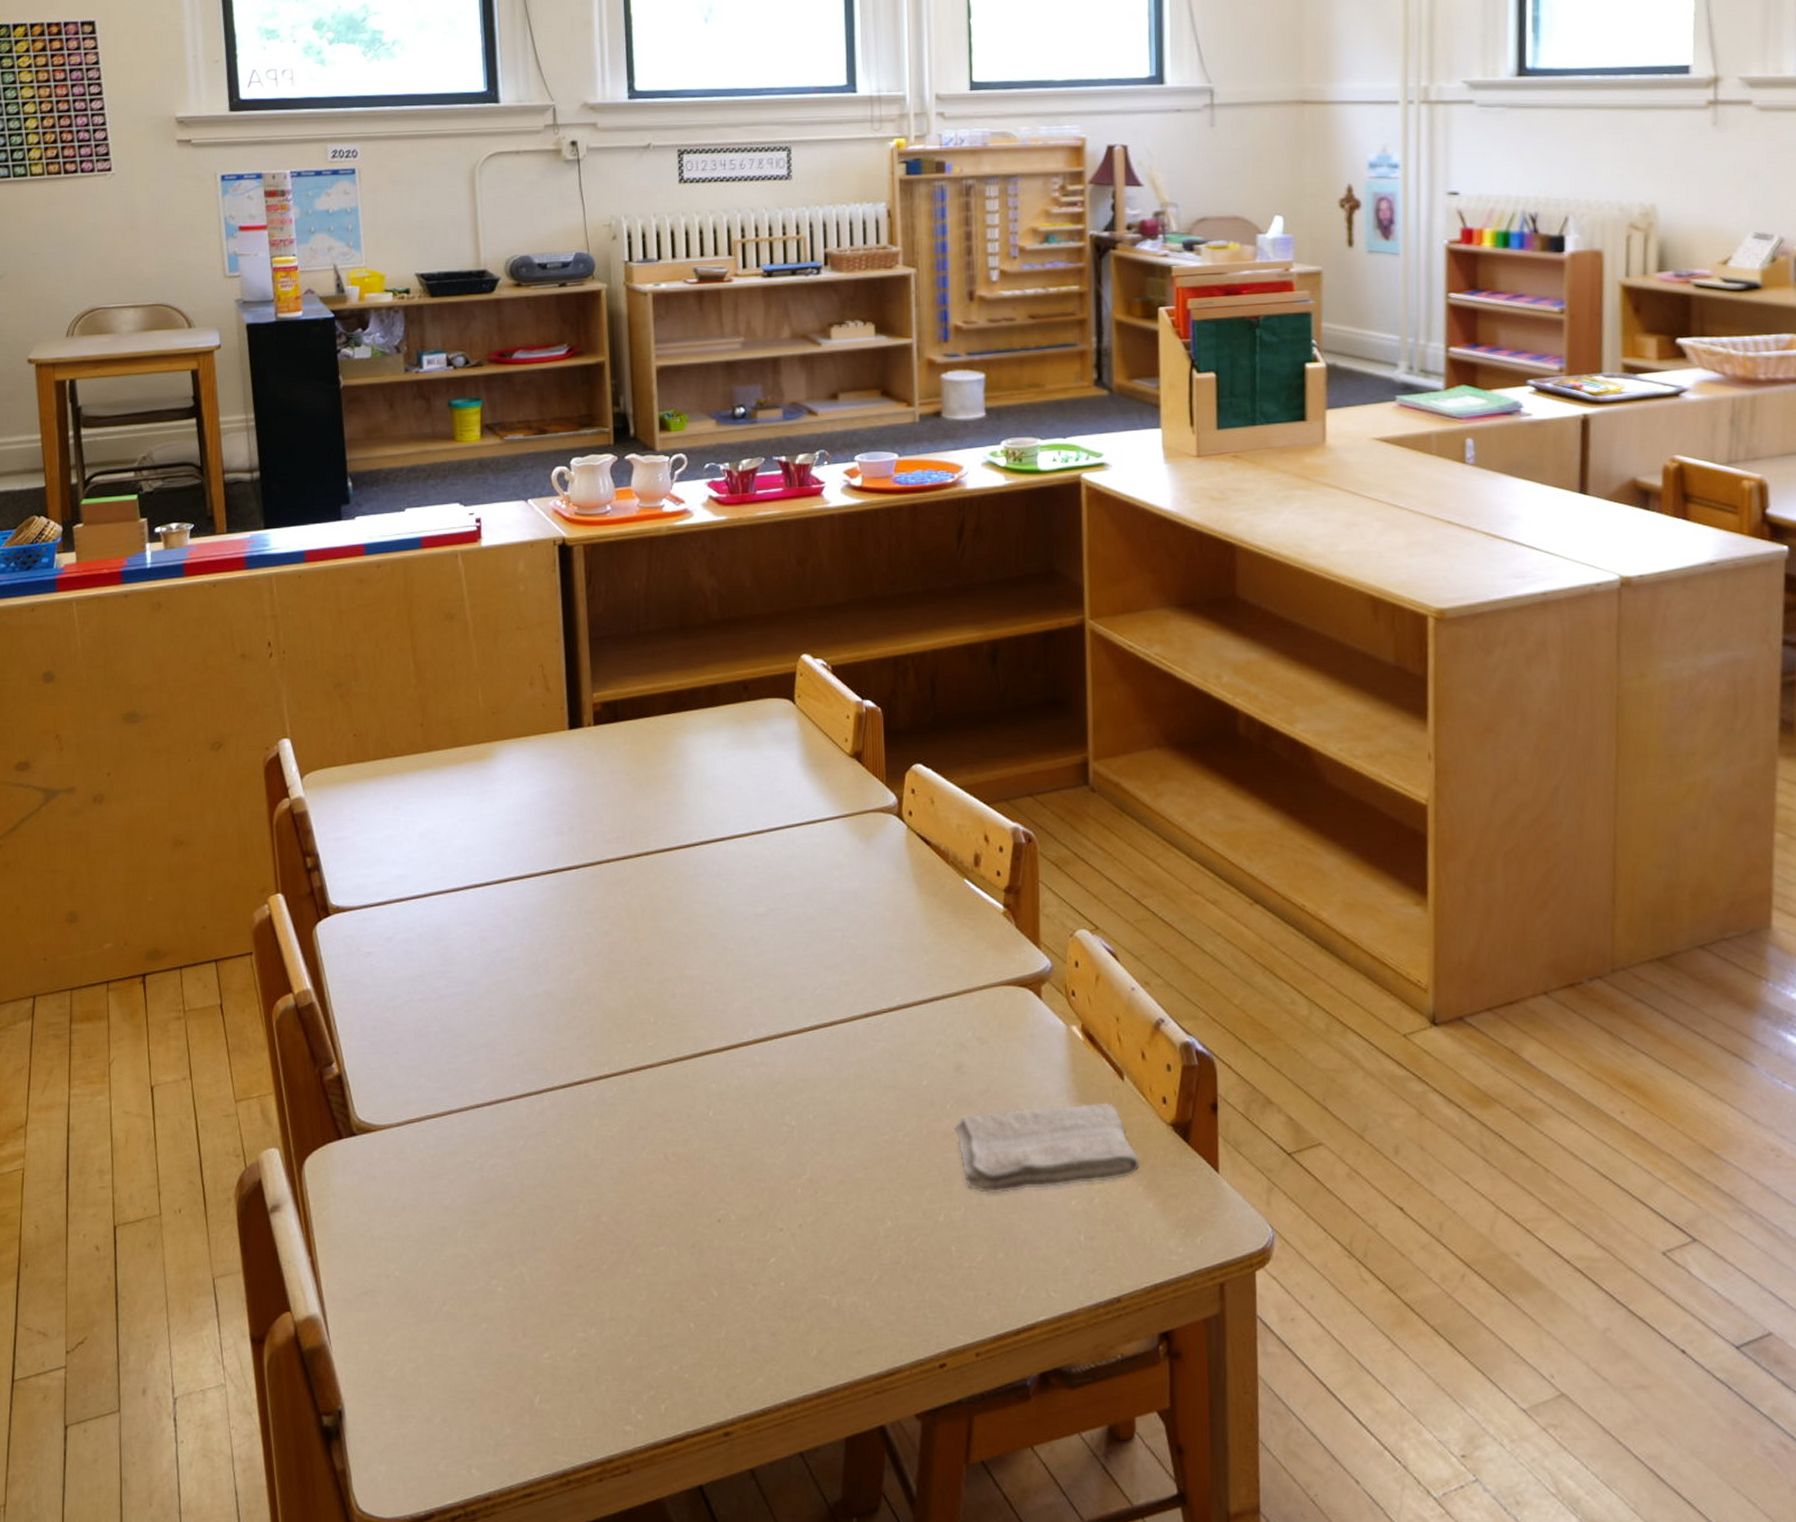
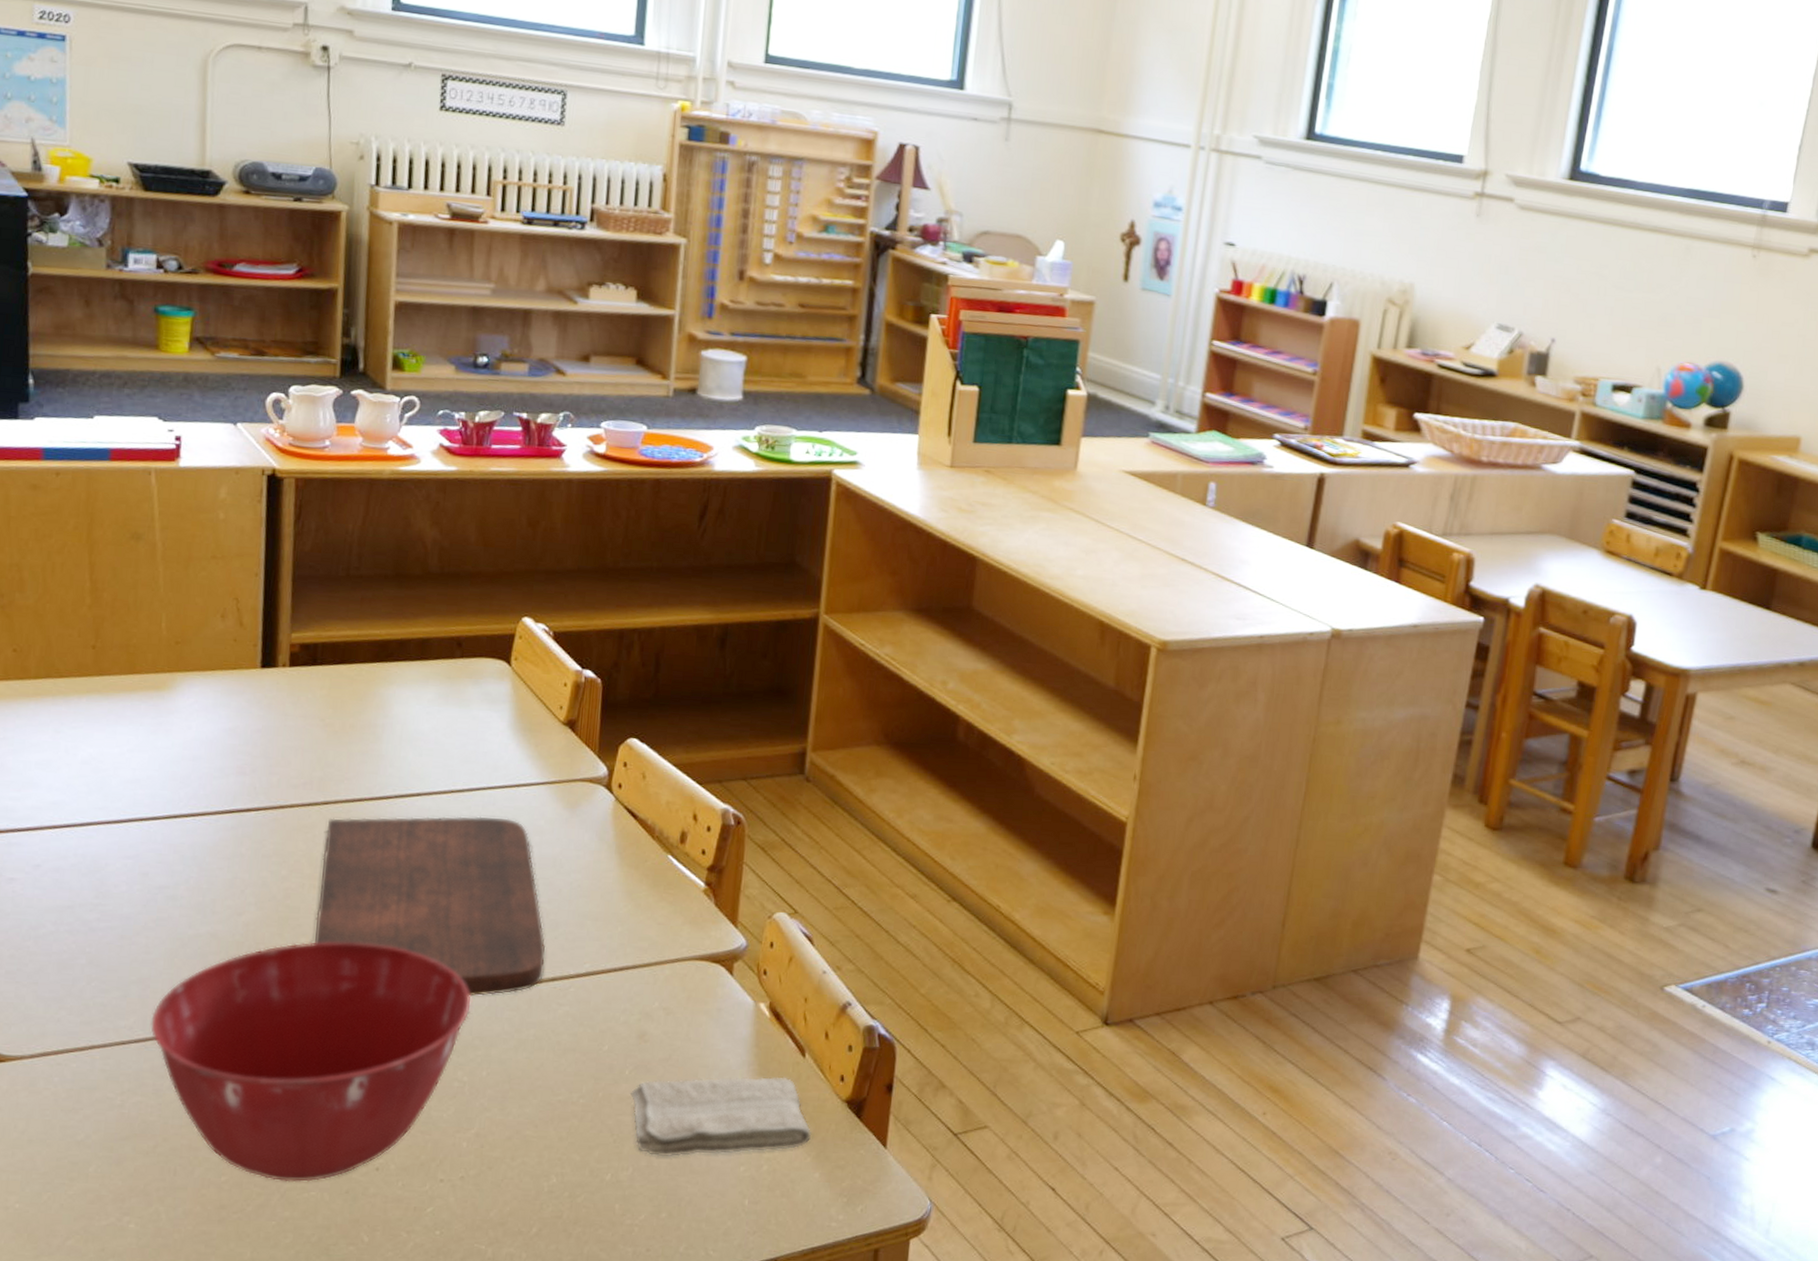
mixing bowl: none [500,992,791,1238] -> present [150,940,472,1182]
cutting board: none [640,855,857,1038] -> present [315,816,546,997]

